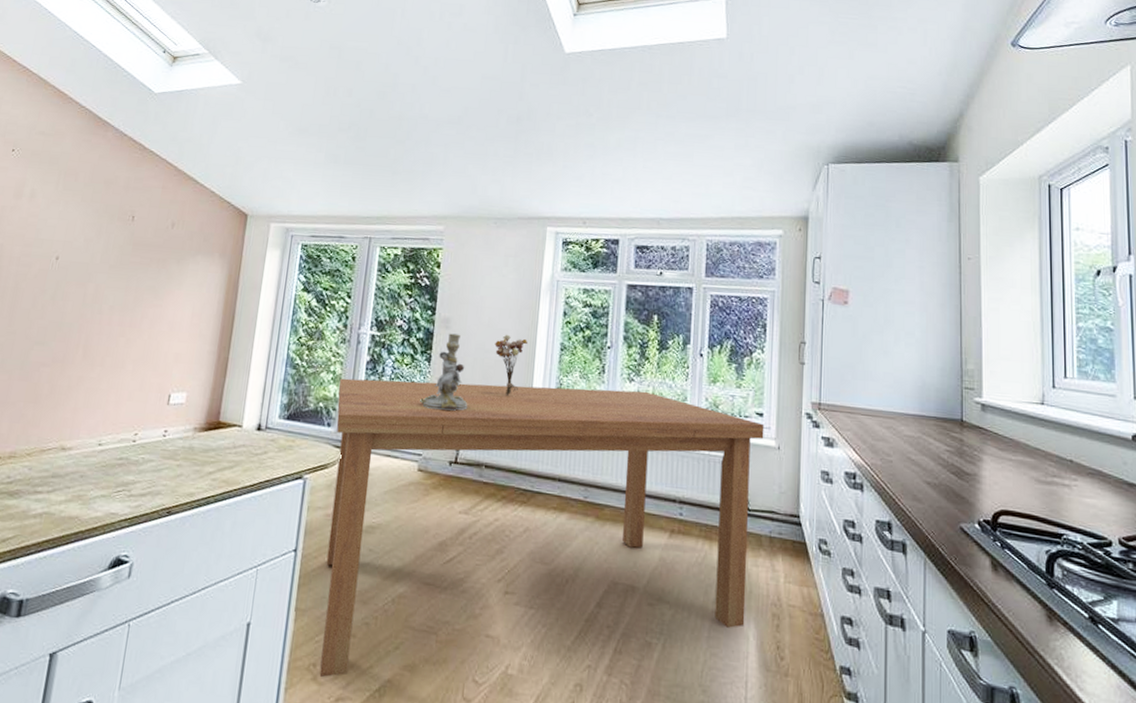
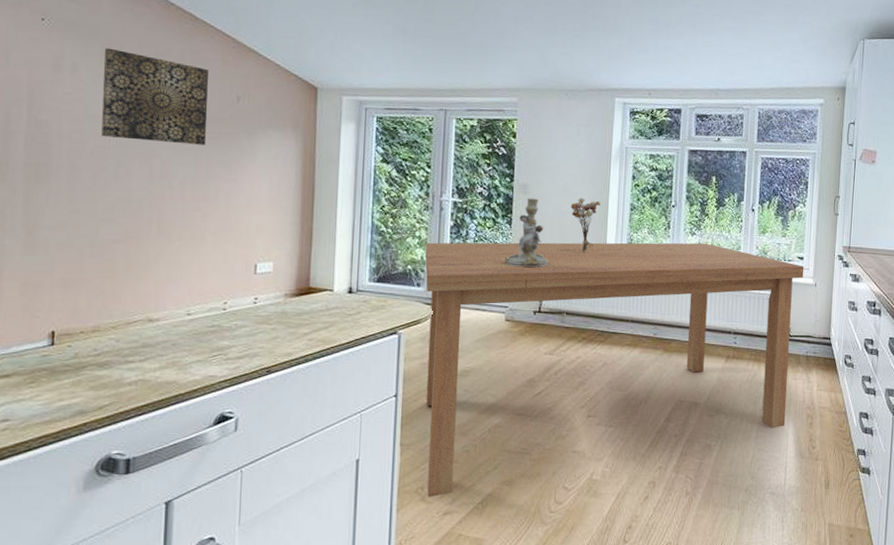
wall art: none [46,176,149,271] -> present [100,48,209,145]

